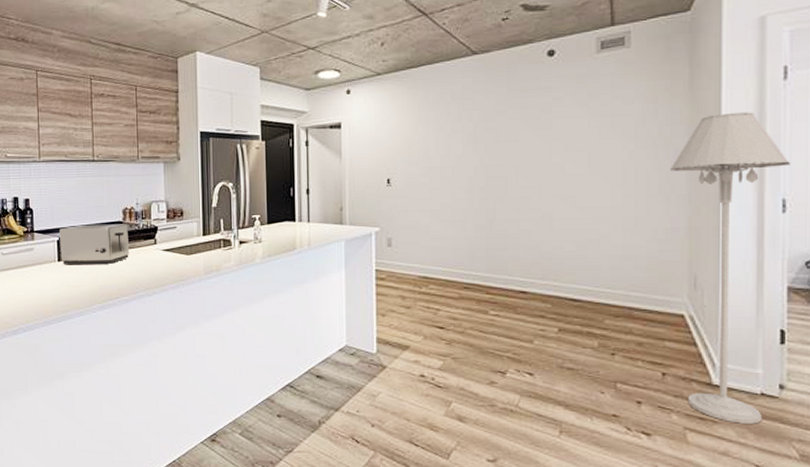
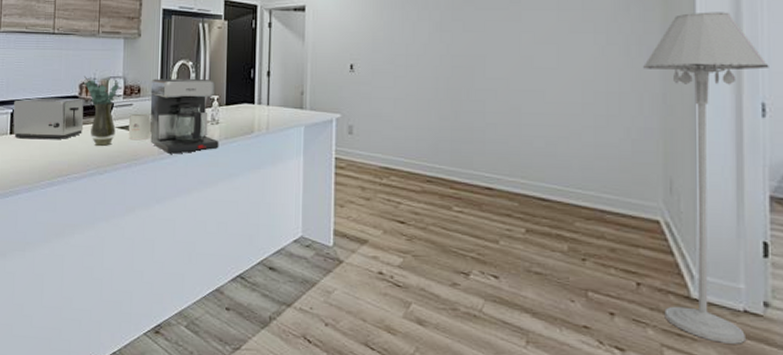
vase: none [126,201,162,269] -> present [83,76,120,146]
mug: none [173,235,197,262] -> present [128,113,152,141]
coffee maker: none [193,199,263,273] -> present [150,78,219,154]

